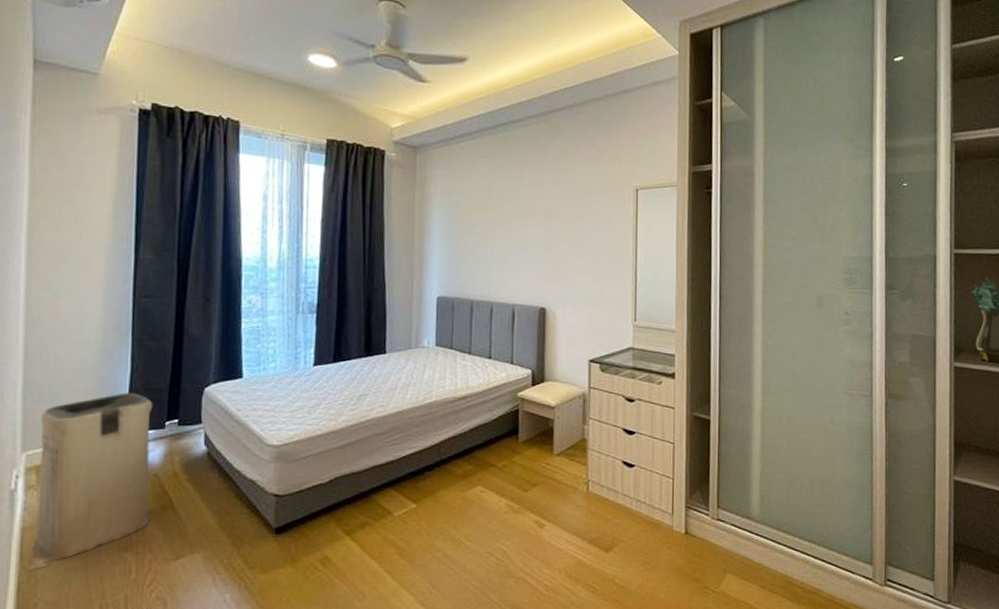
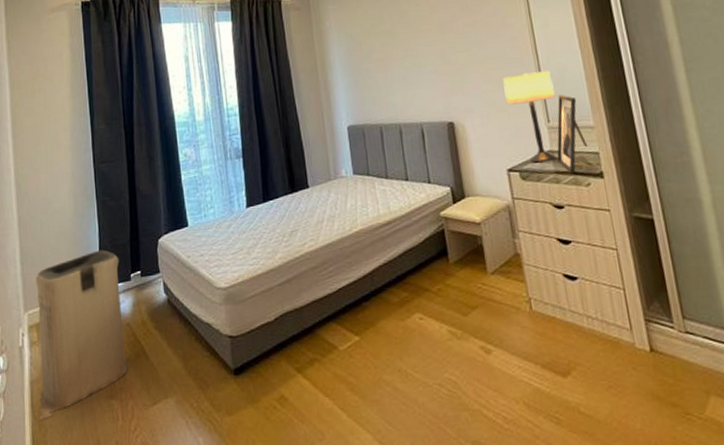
table lamp: none [599,270,647,358] -> present [503,70,559,163]
picture frame: none [637,297,666,371] -> present [557,95,588,173]

